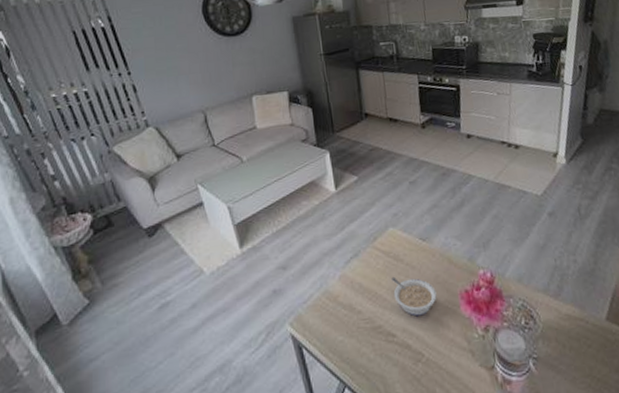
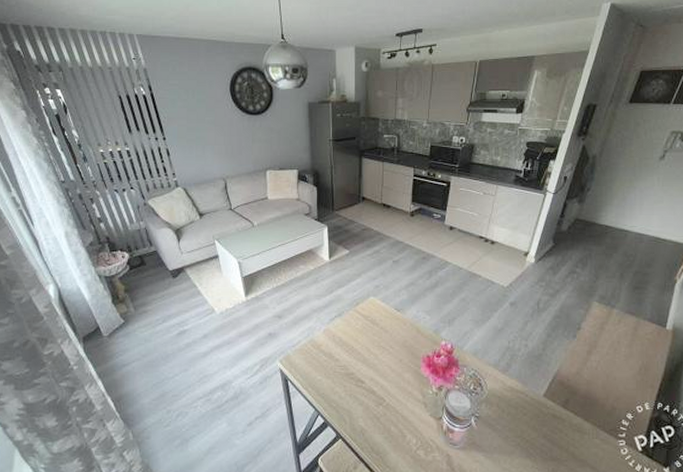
legume: present [391,276,437,317] -> none [367,336,403,370]

